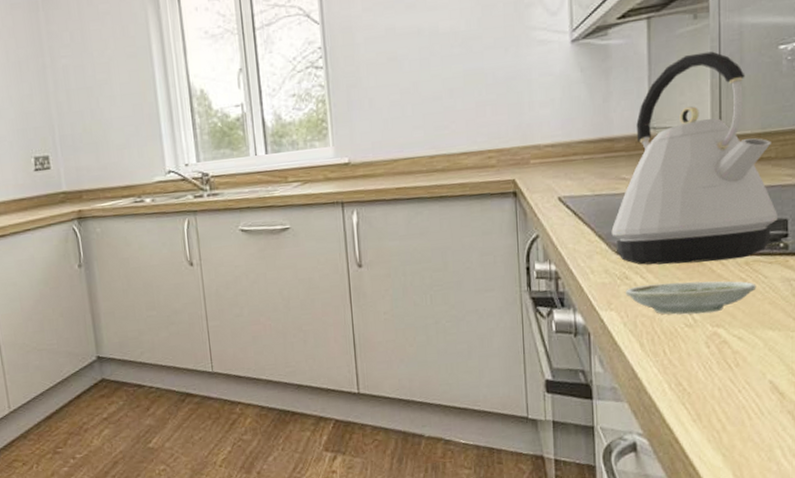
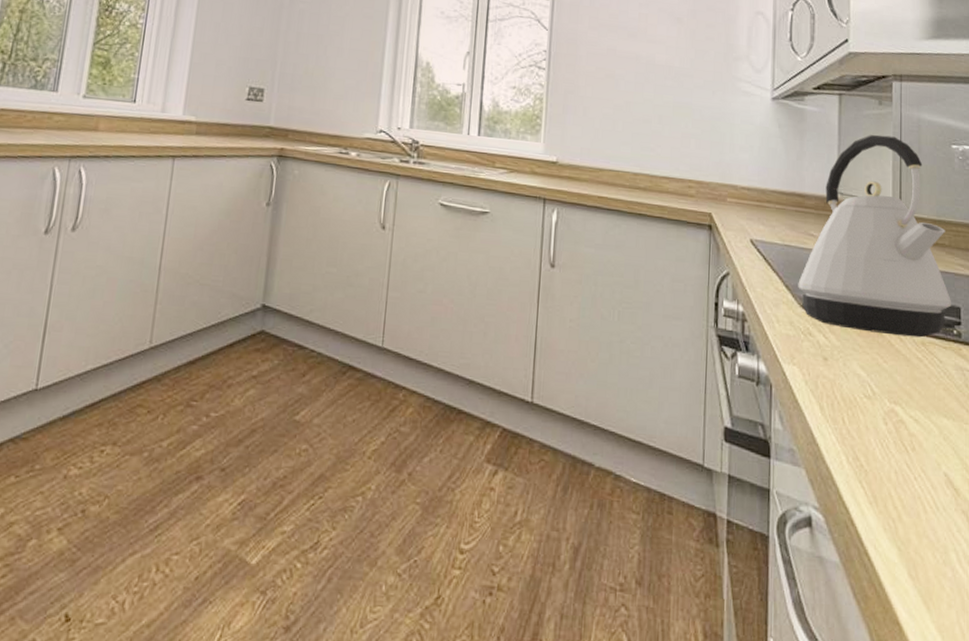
saucer: present [625,281,757,315] -> none [808,345,932,388]

